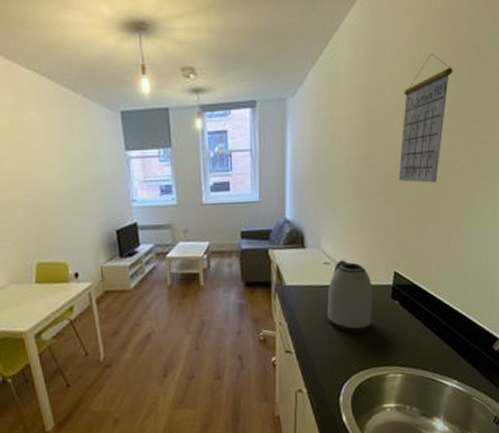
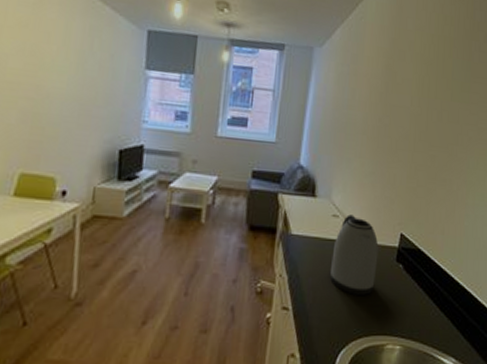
calendar: present [398,53,453,183] -> none [411,32,466,150]

